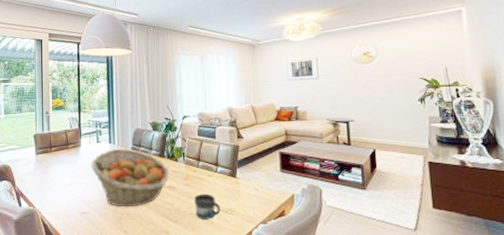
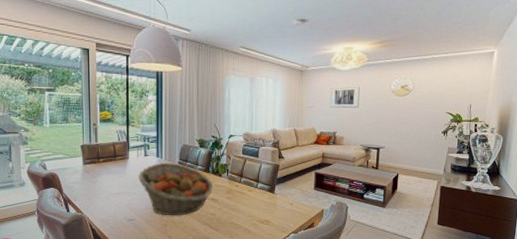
mug: present [194,193,221,219] -> none [235,206,258,228]

